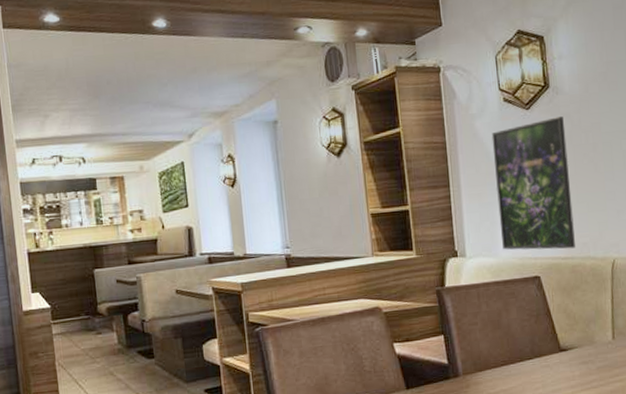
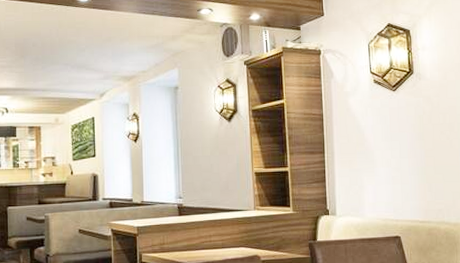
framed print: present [491,115,575,250] -> none [362,98,432,214]

